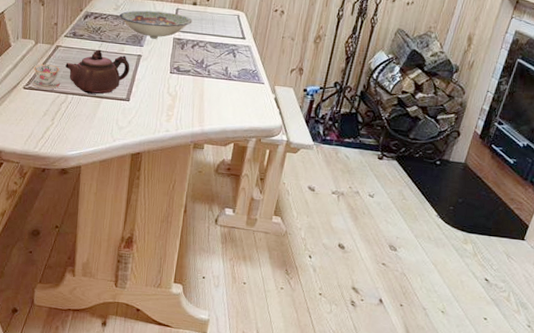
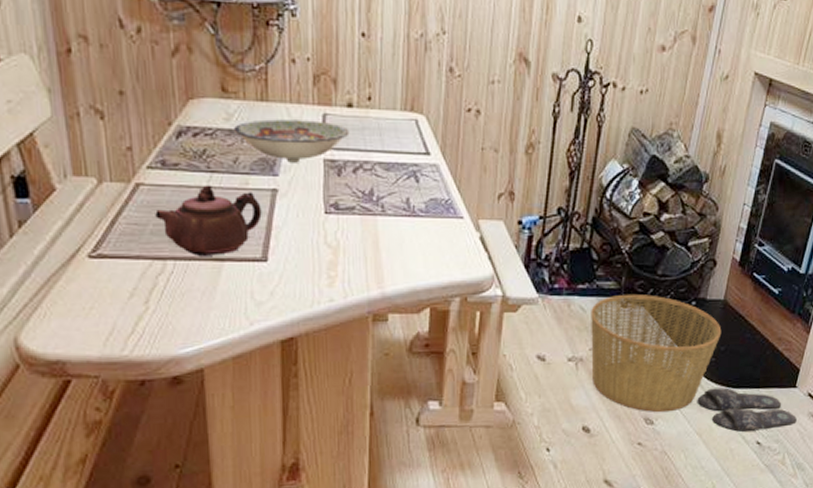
teacup: present [32,63,61,89] -> none [101,214,152,255]
basket: none [350,149,461,243] -> present [591,293,722,412]
slippers: none [435,230,523,270] -> present [697,387,797,432]

